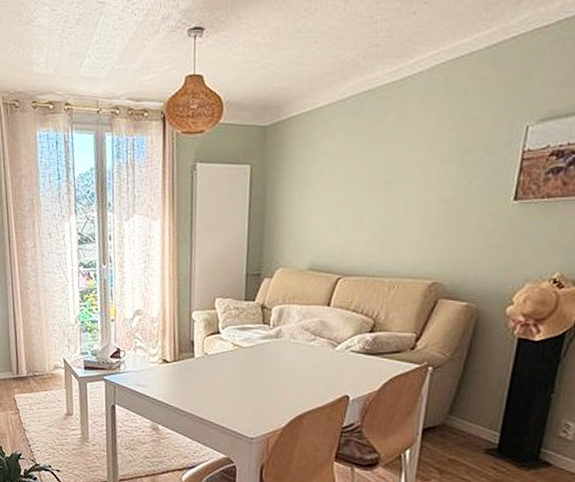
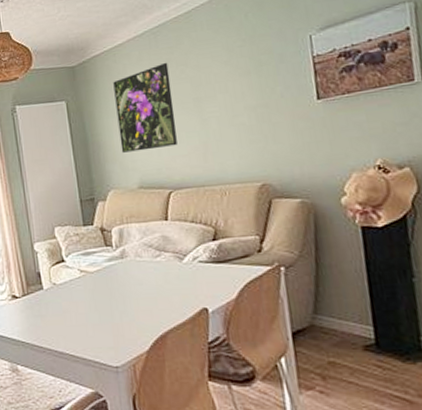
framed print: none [298,135,368,231] -> present [113,62,177,153]

